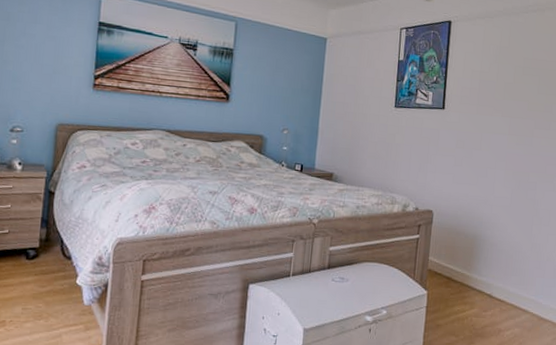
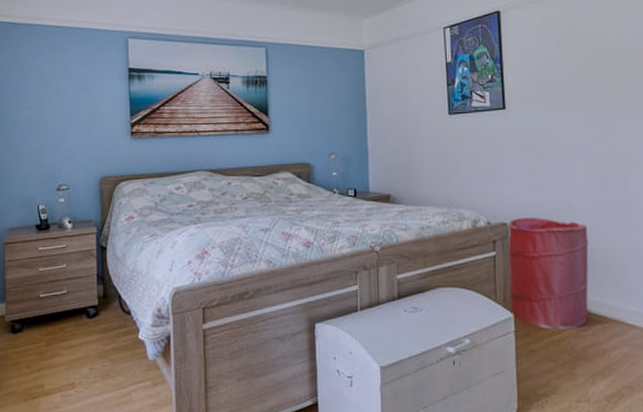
laundry hamper: none [425,207,500,309] -> present [508,218,589,329]

